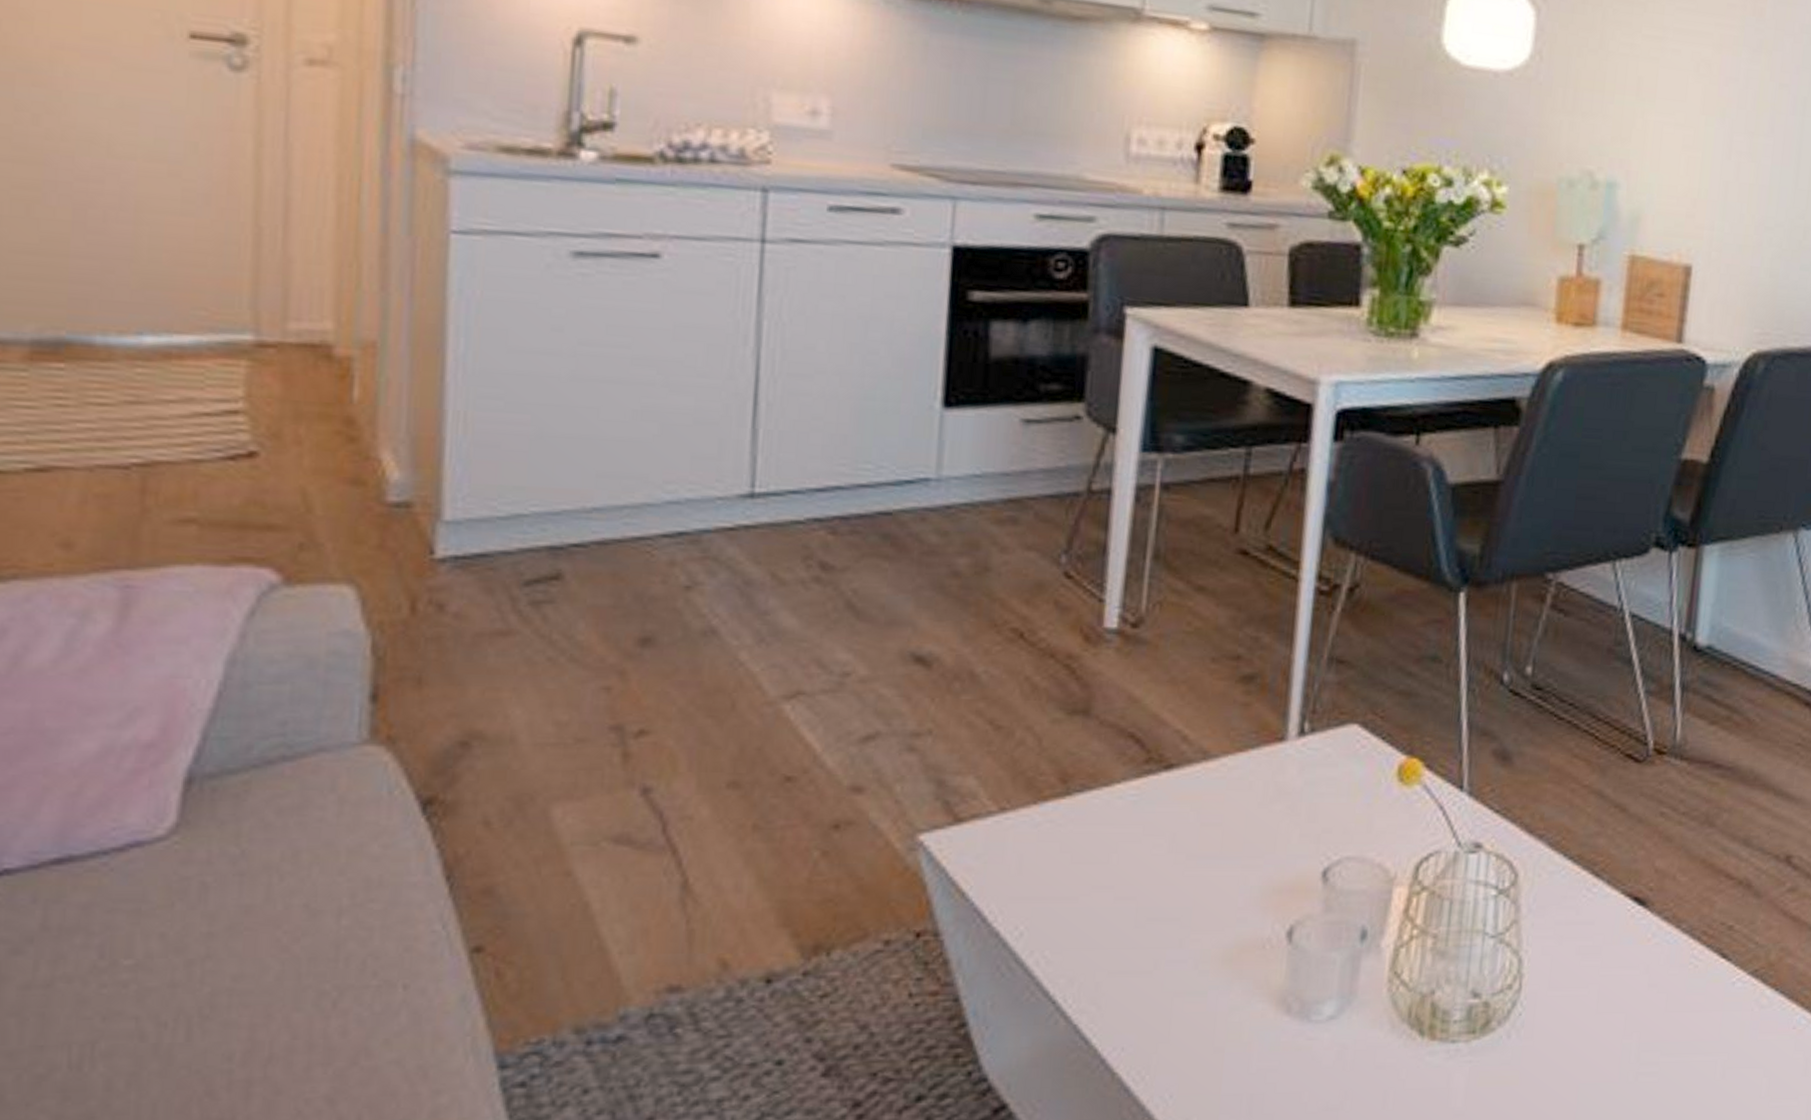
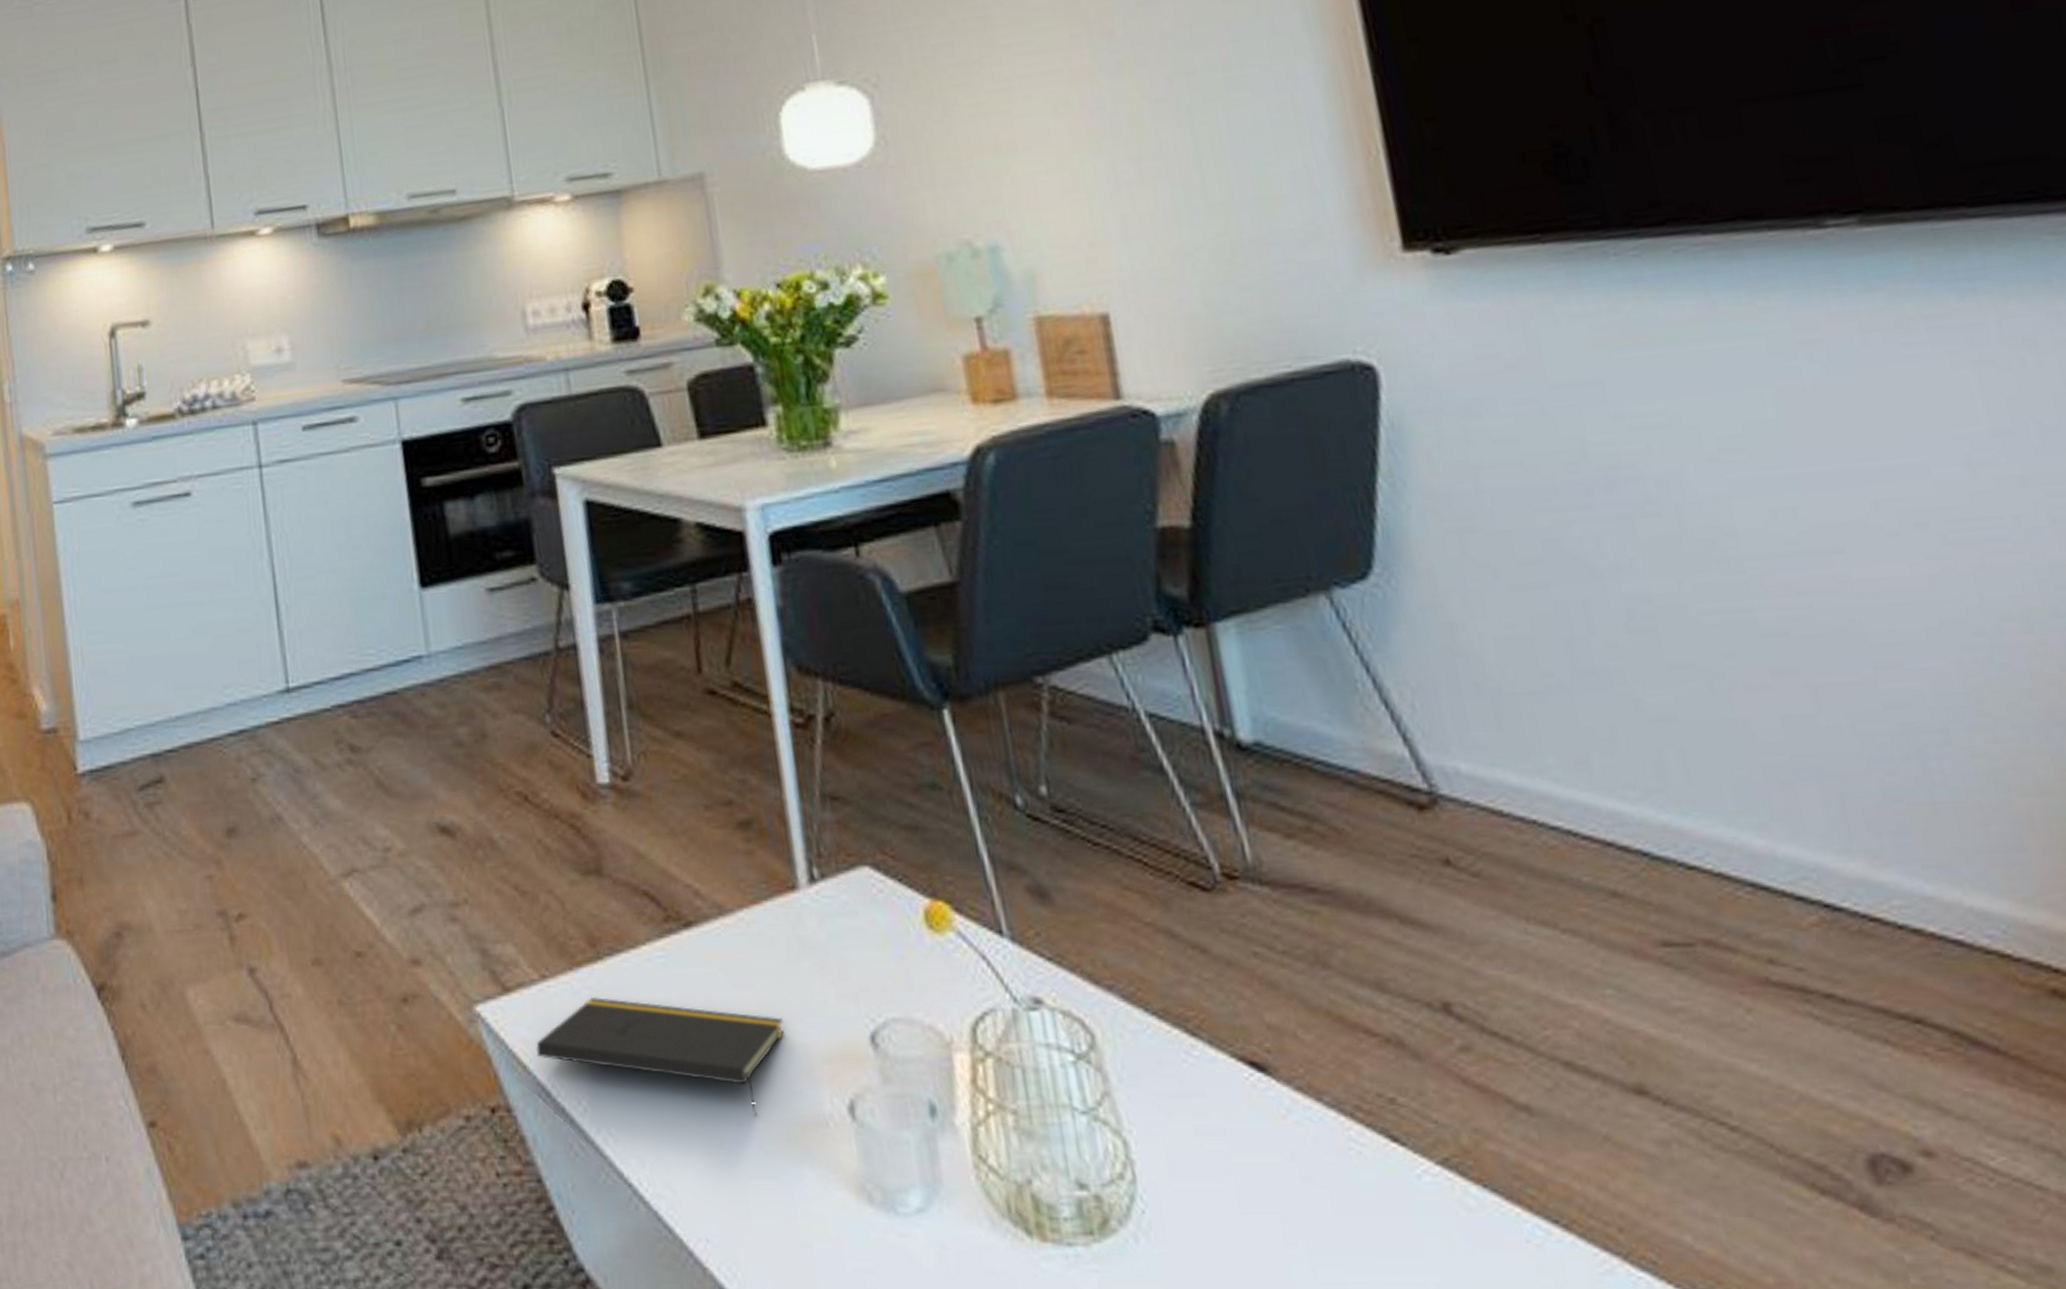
notepad: none [979,830,1244,941] -> present [536,997,785,1117]

